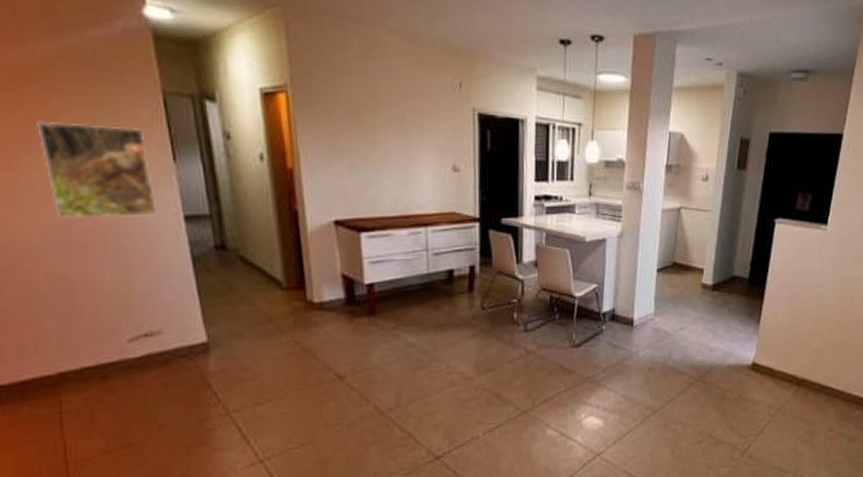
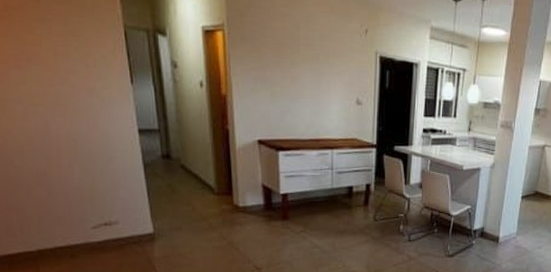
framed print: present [36,121,158,218] -> none [24,45,118,128]

